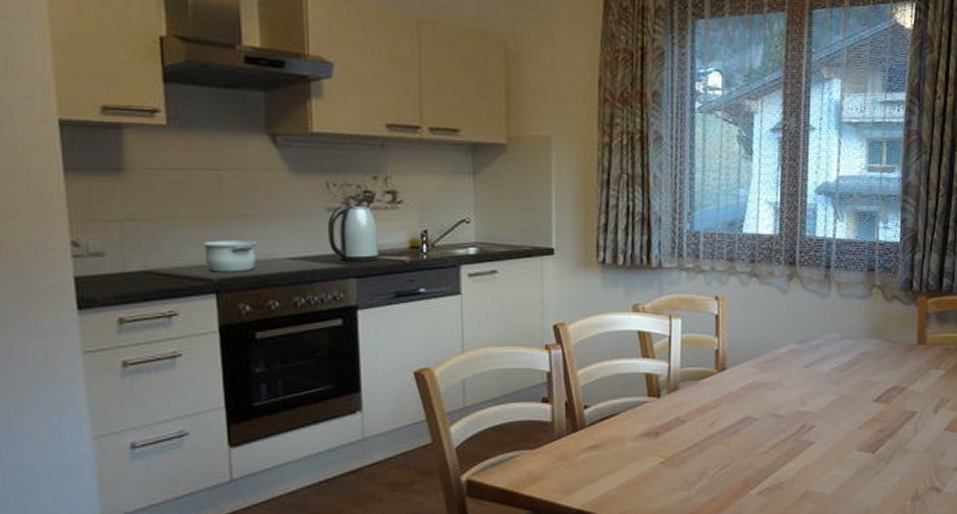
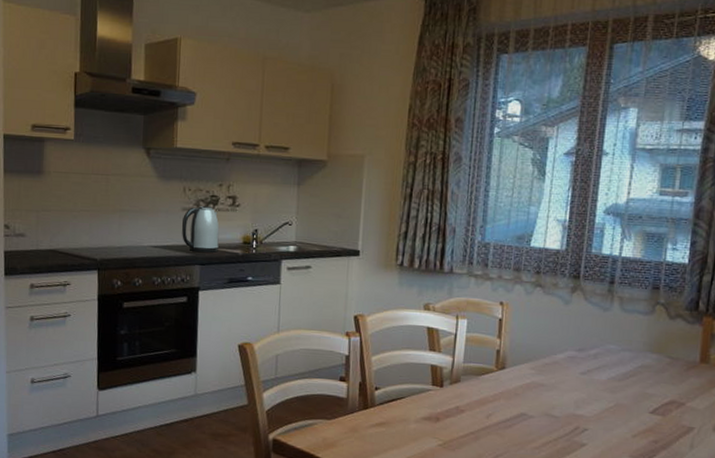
cooking pot: present [202,240,258,272] -> none [91,229,130,255]

